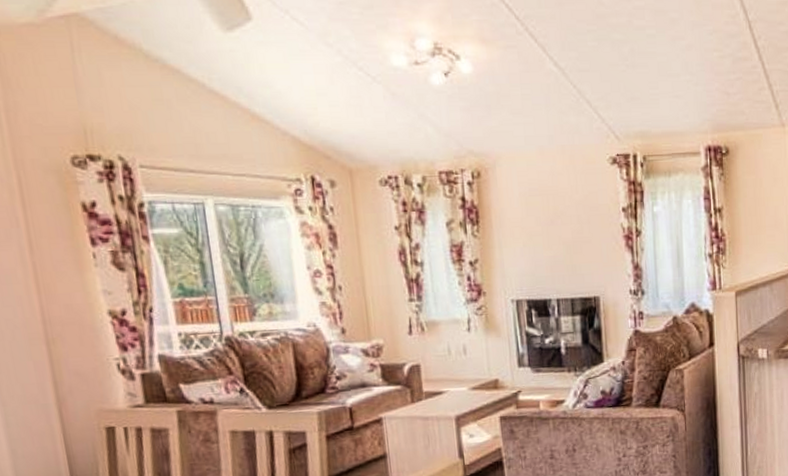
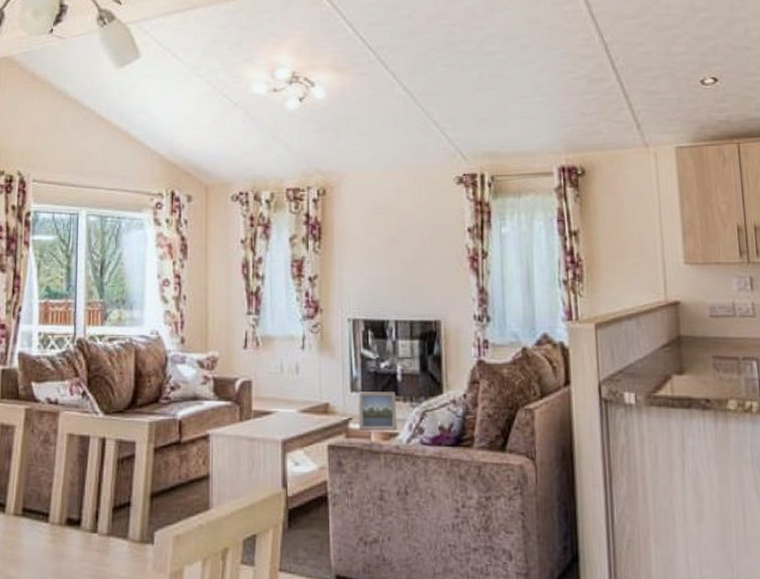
picture frame: none [525,364,563,401] -> present [358,392,397,430]

